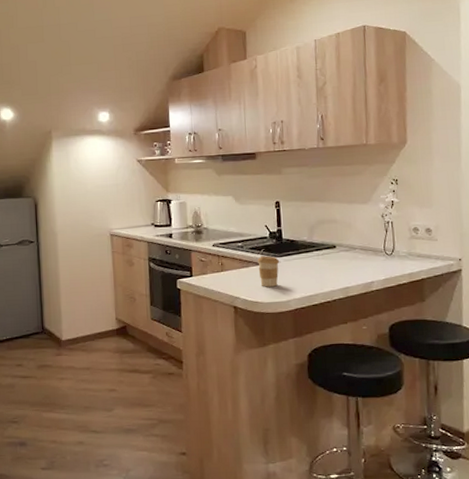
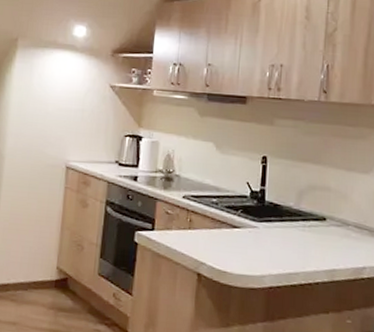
coffee cup: present [257,256,280,287] -> none [232,218,259,257]

